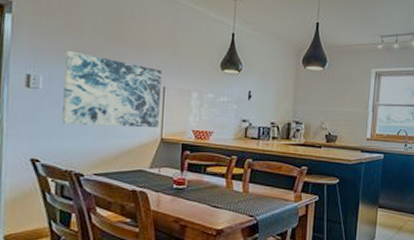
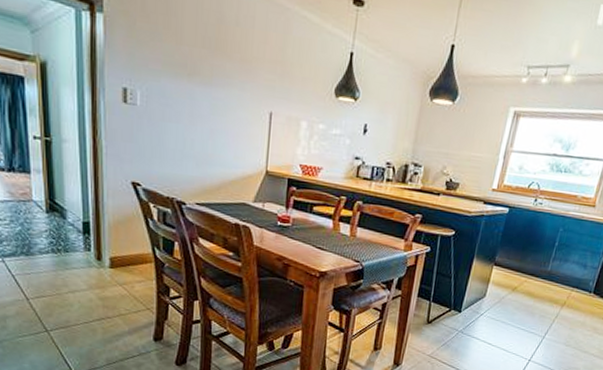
wall art: present [62,50,162,128] -> none [162,62,269,159]

